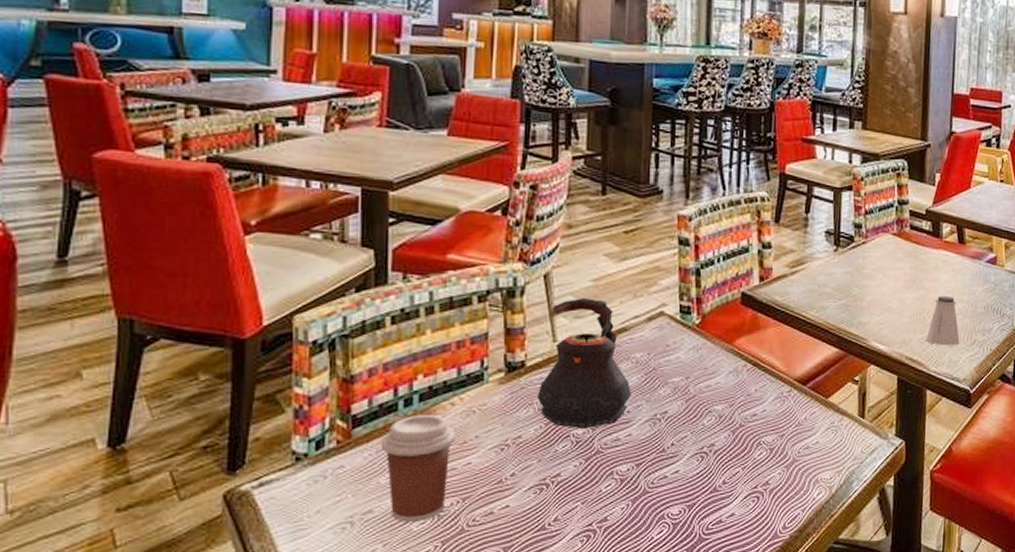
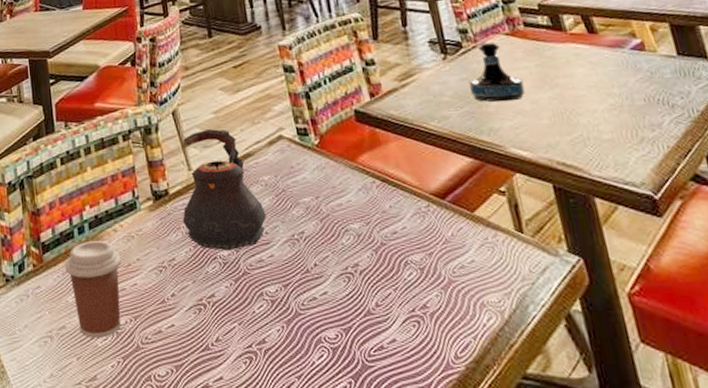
tequila bottle: none [851,240,897,298] -> present [469,43,525,102]
saltshaker: present [926,295,960,346] -> none [576,91,623,147]

